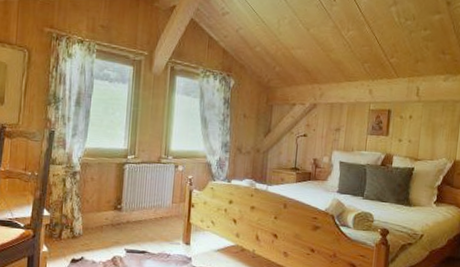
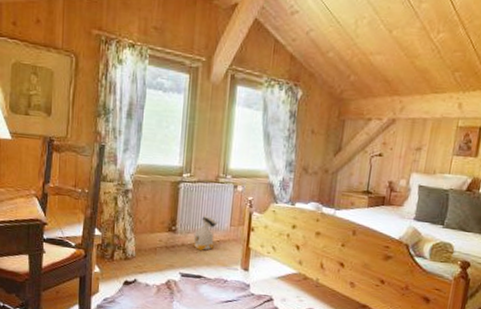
bag: none [137,192,161,227] -> present [193,213,218,251]

